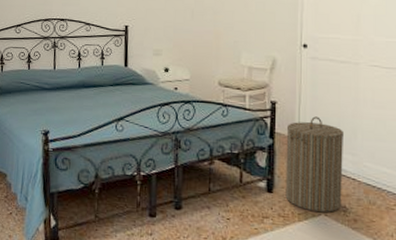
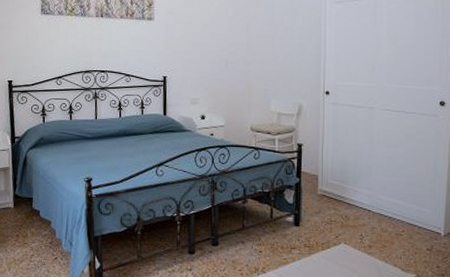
laundry hamper: present [285,116,345,213] -> none [310,156,361,241]

